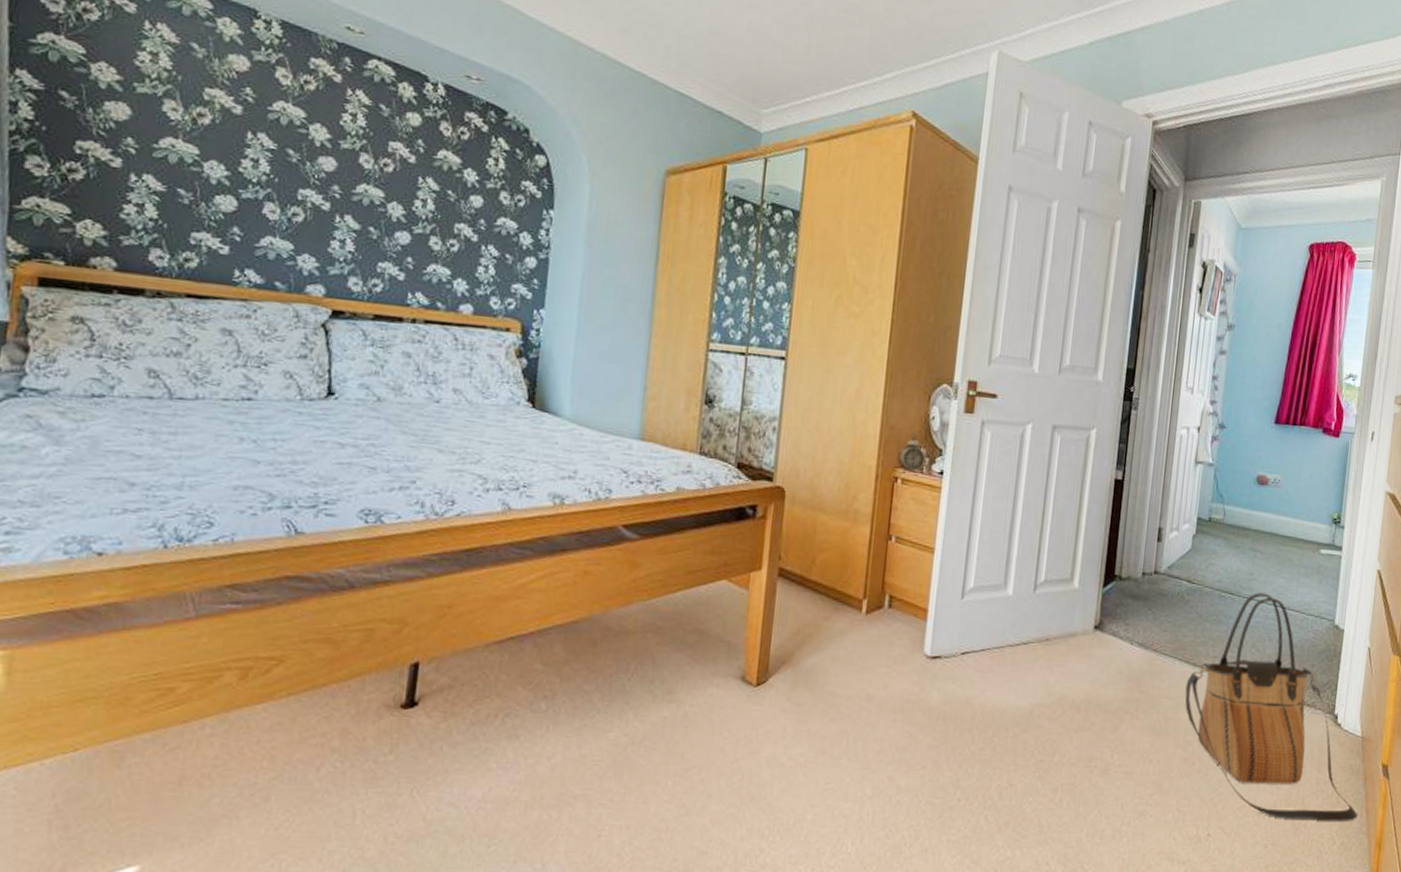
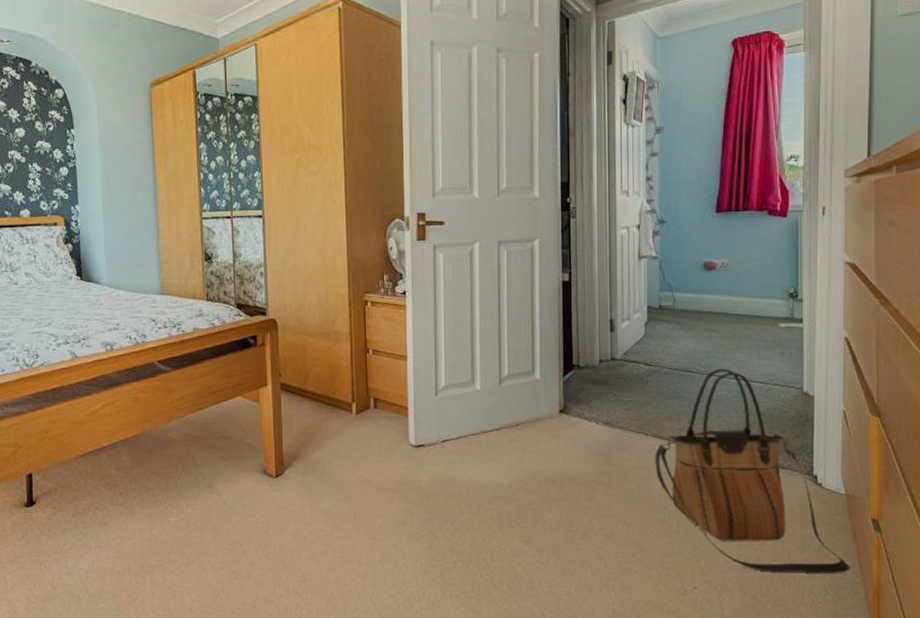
alarm clock: present [898,433,926,474] -> none [366,263,389,297]

